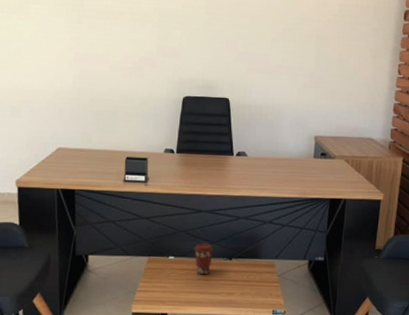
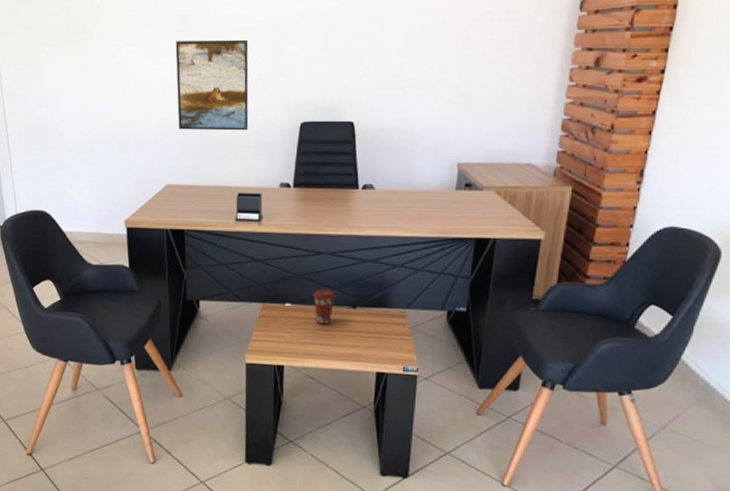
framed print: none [69,19,137,102] -> present [175,39,249,131]

